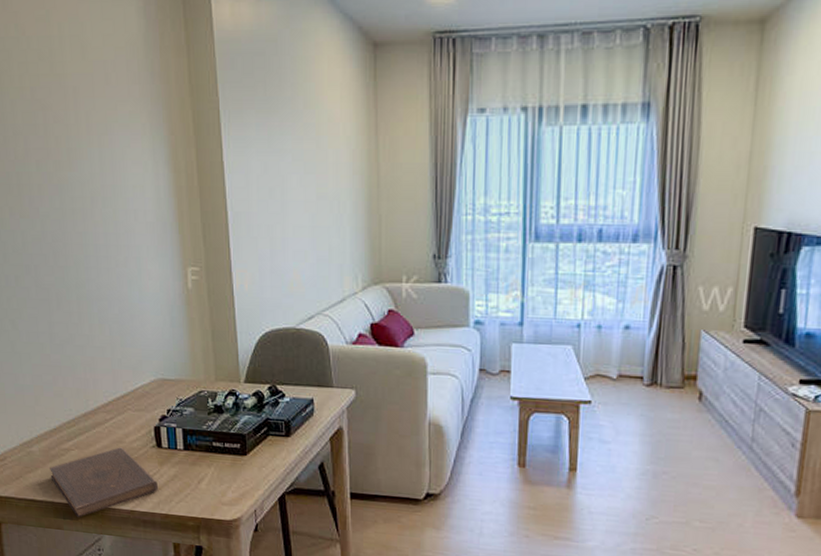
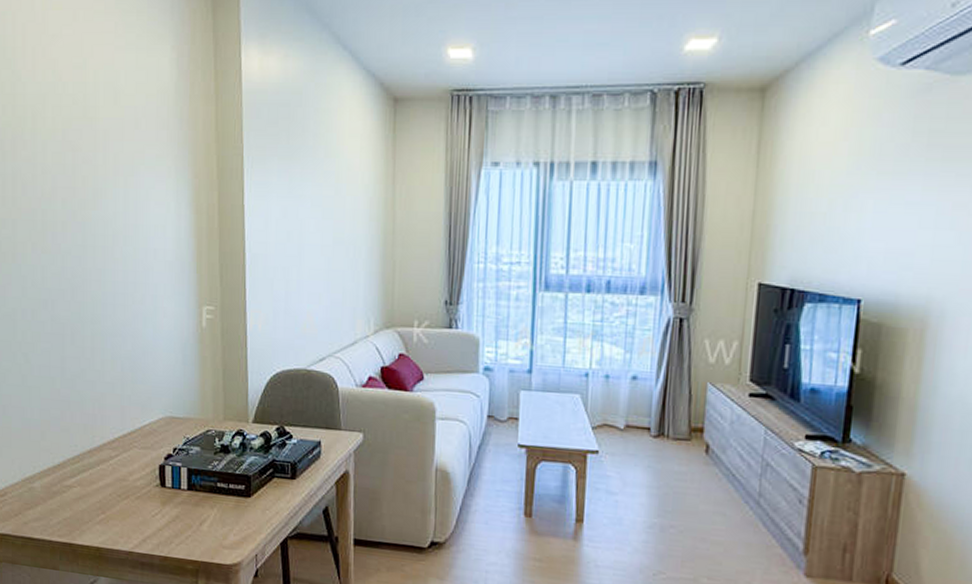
book: present [50,447,158,517] -> none [50,485,159,558]

